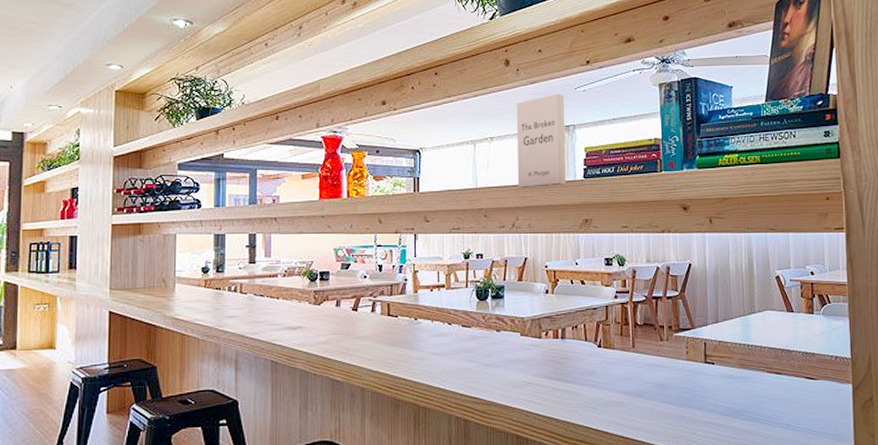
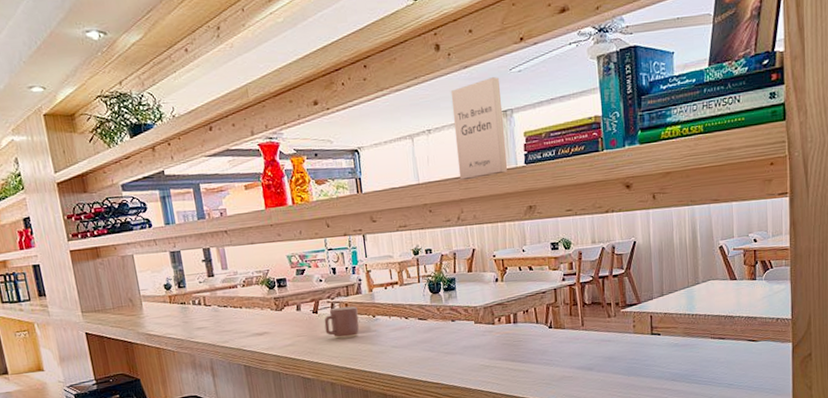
mug: none [363,306,399,340] -> present [324,306,360,339]

